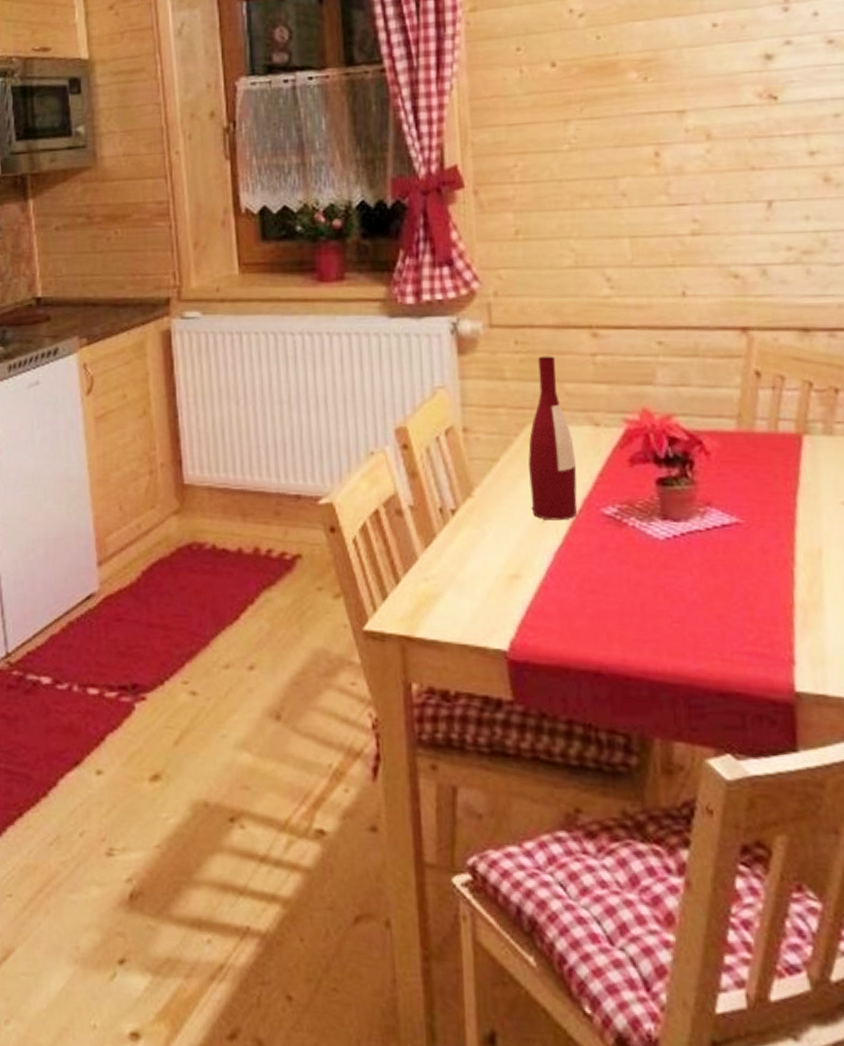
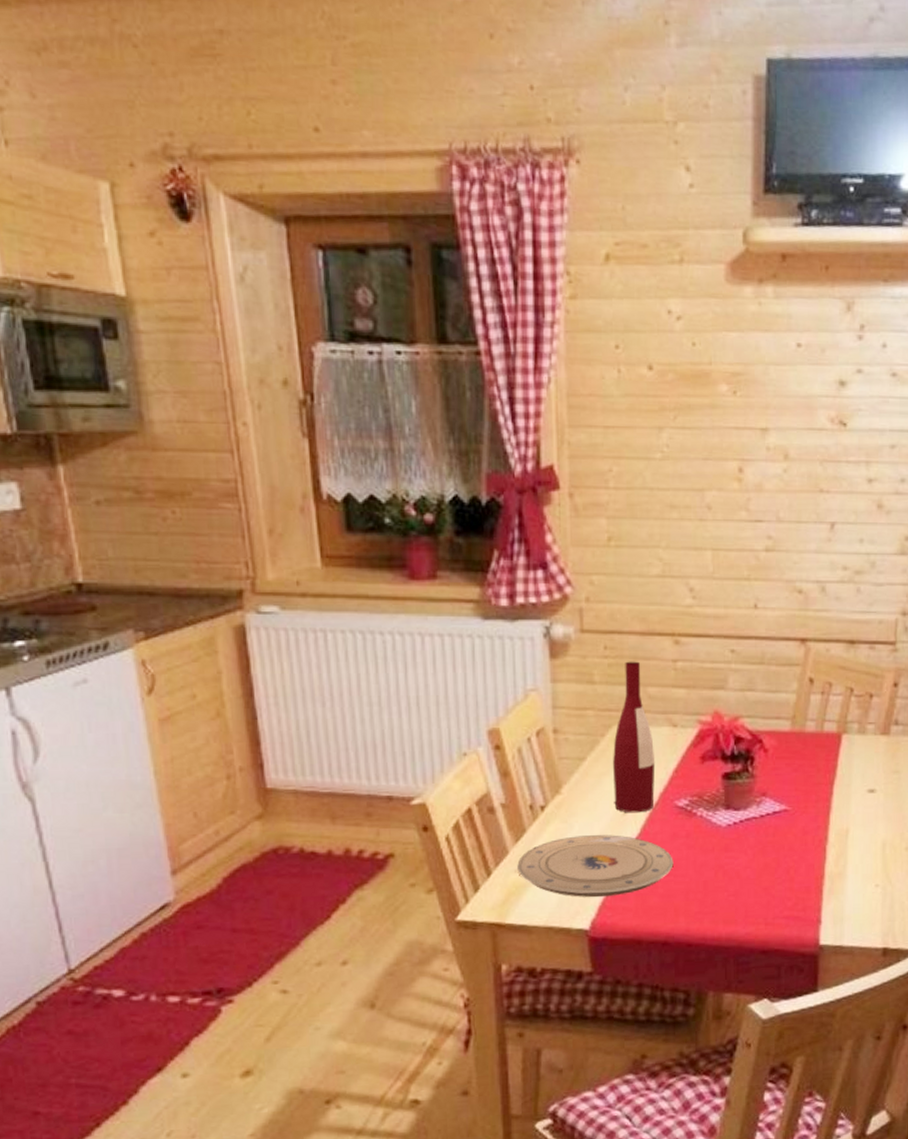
plate: none [427,544,603,614] -> present [517,835,674,897]

